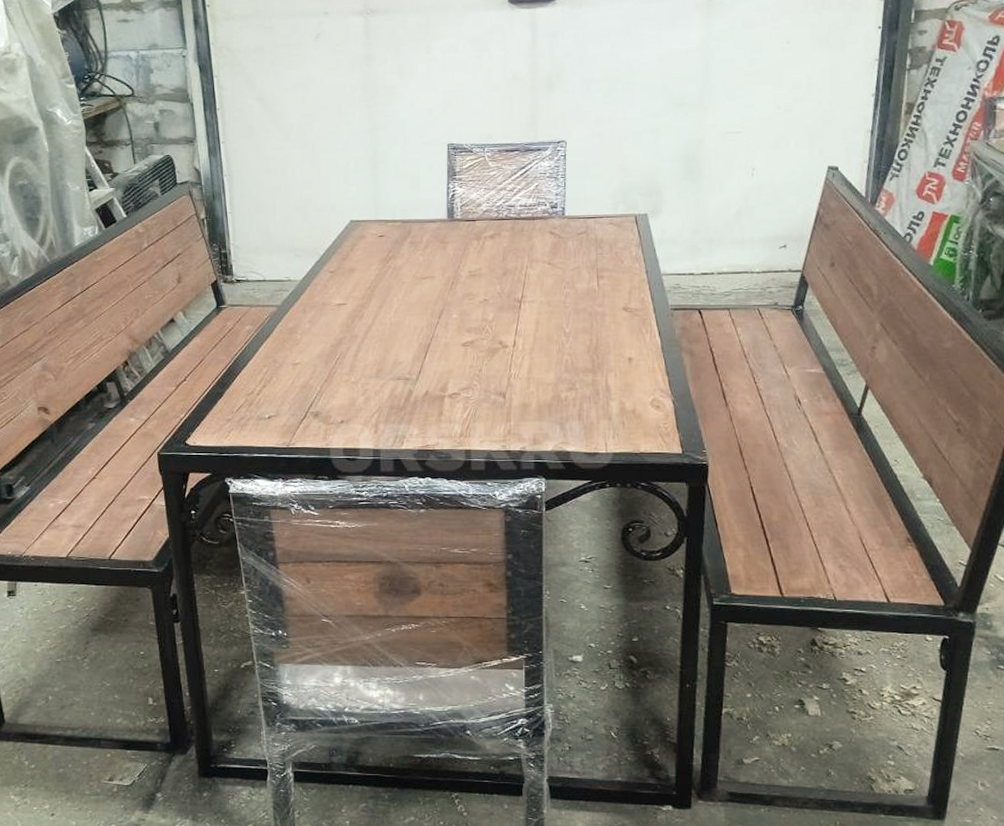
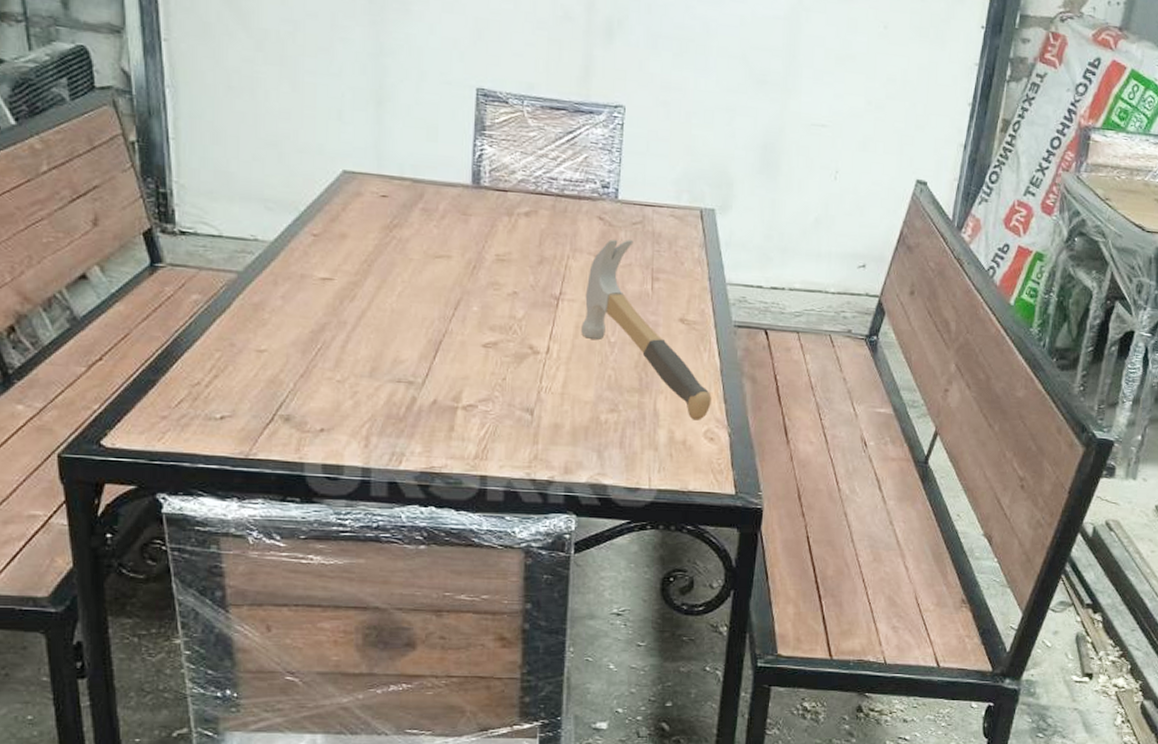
hammer: none [541,247,655,392] -> present [581,240,712,420]

